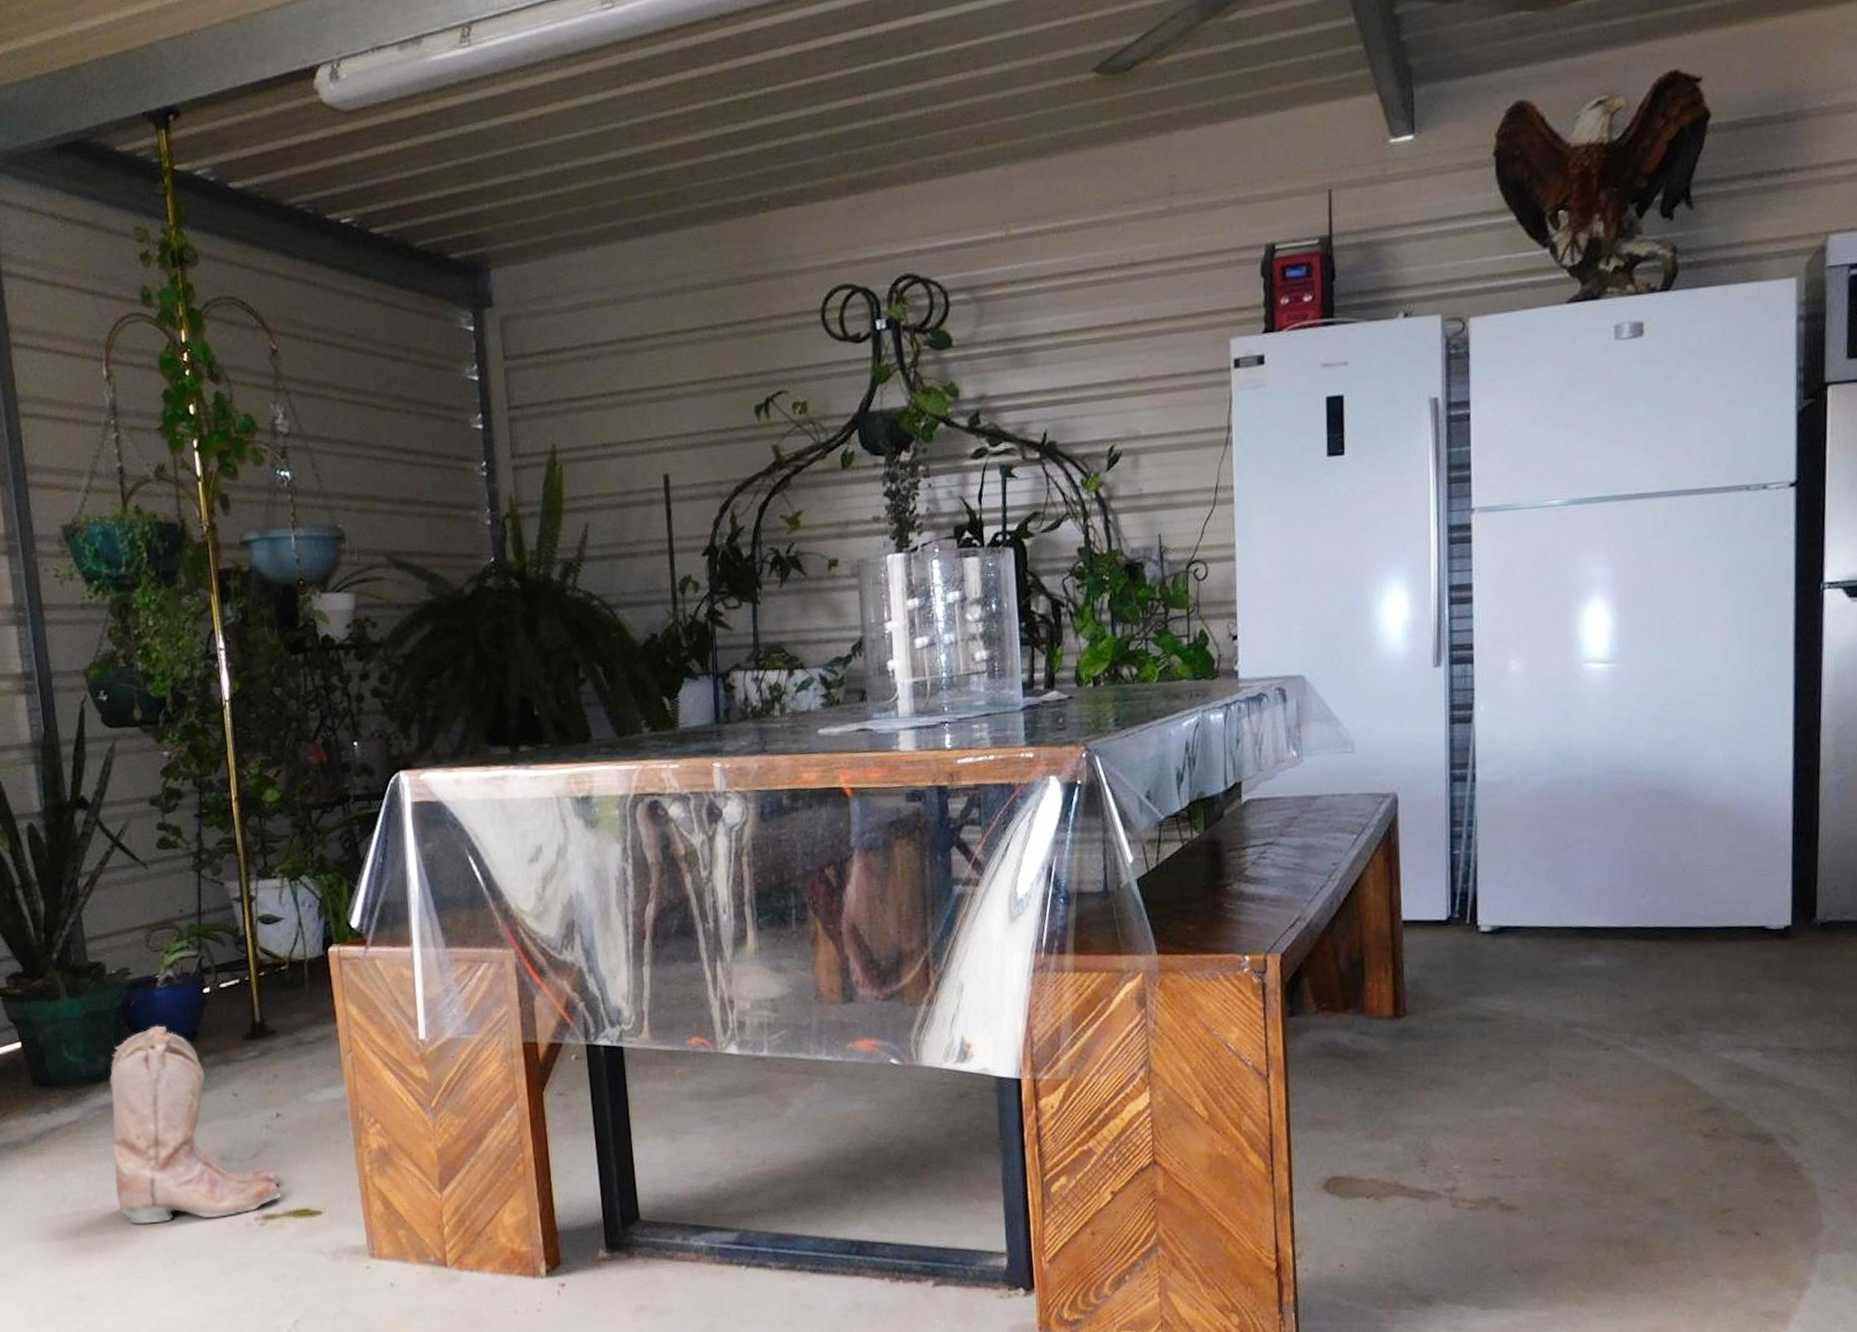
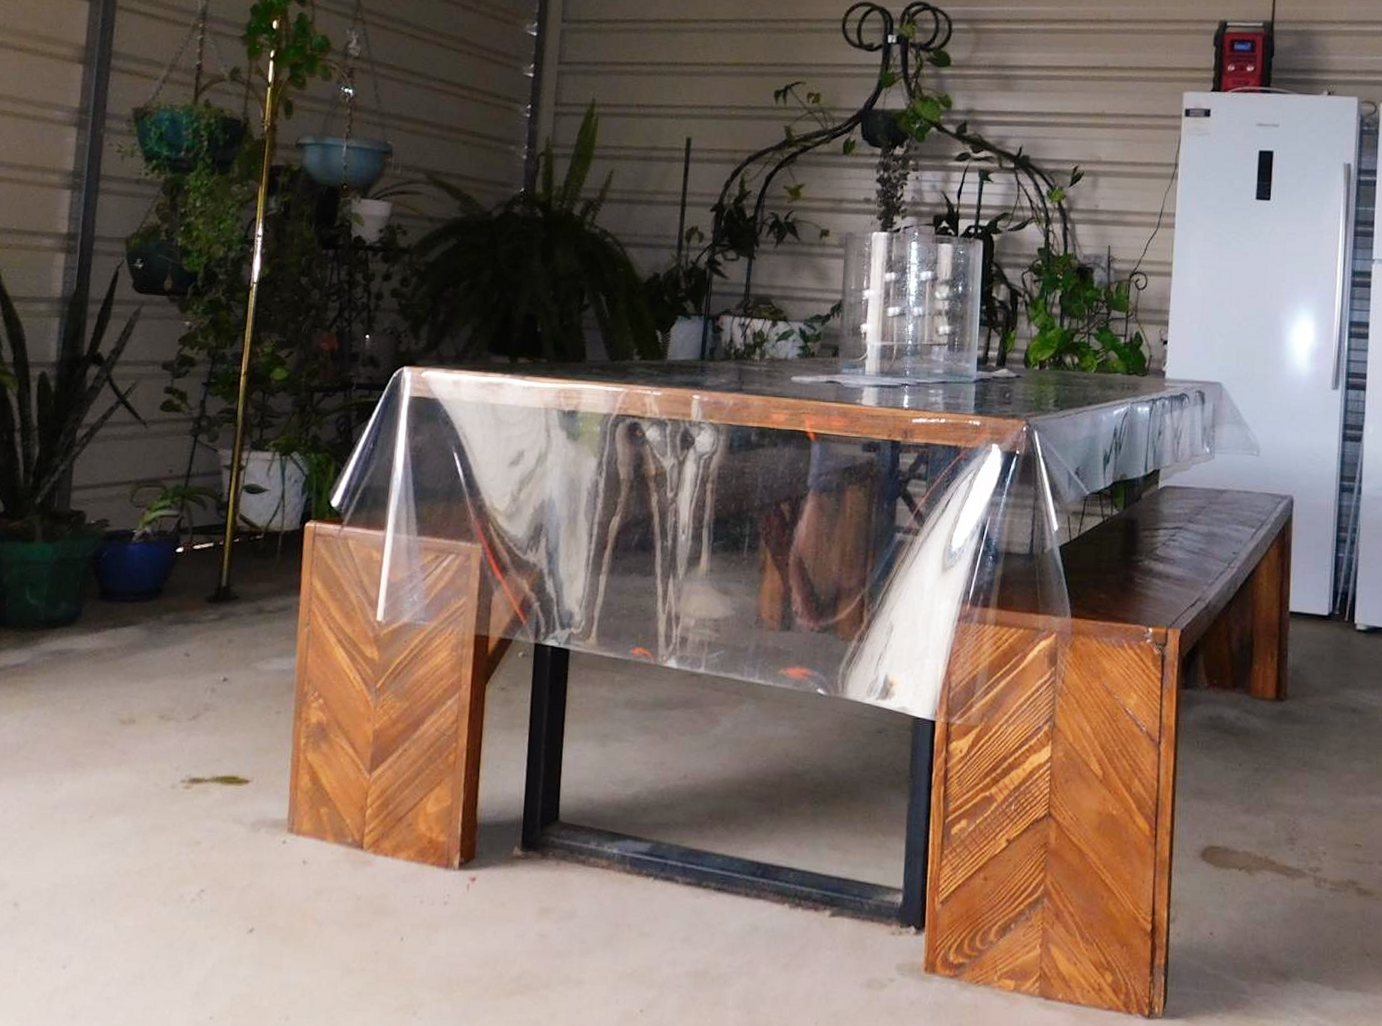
boots: present [109,1025,282,1225] -> none [47,578,216,776]

